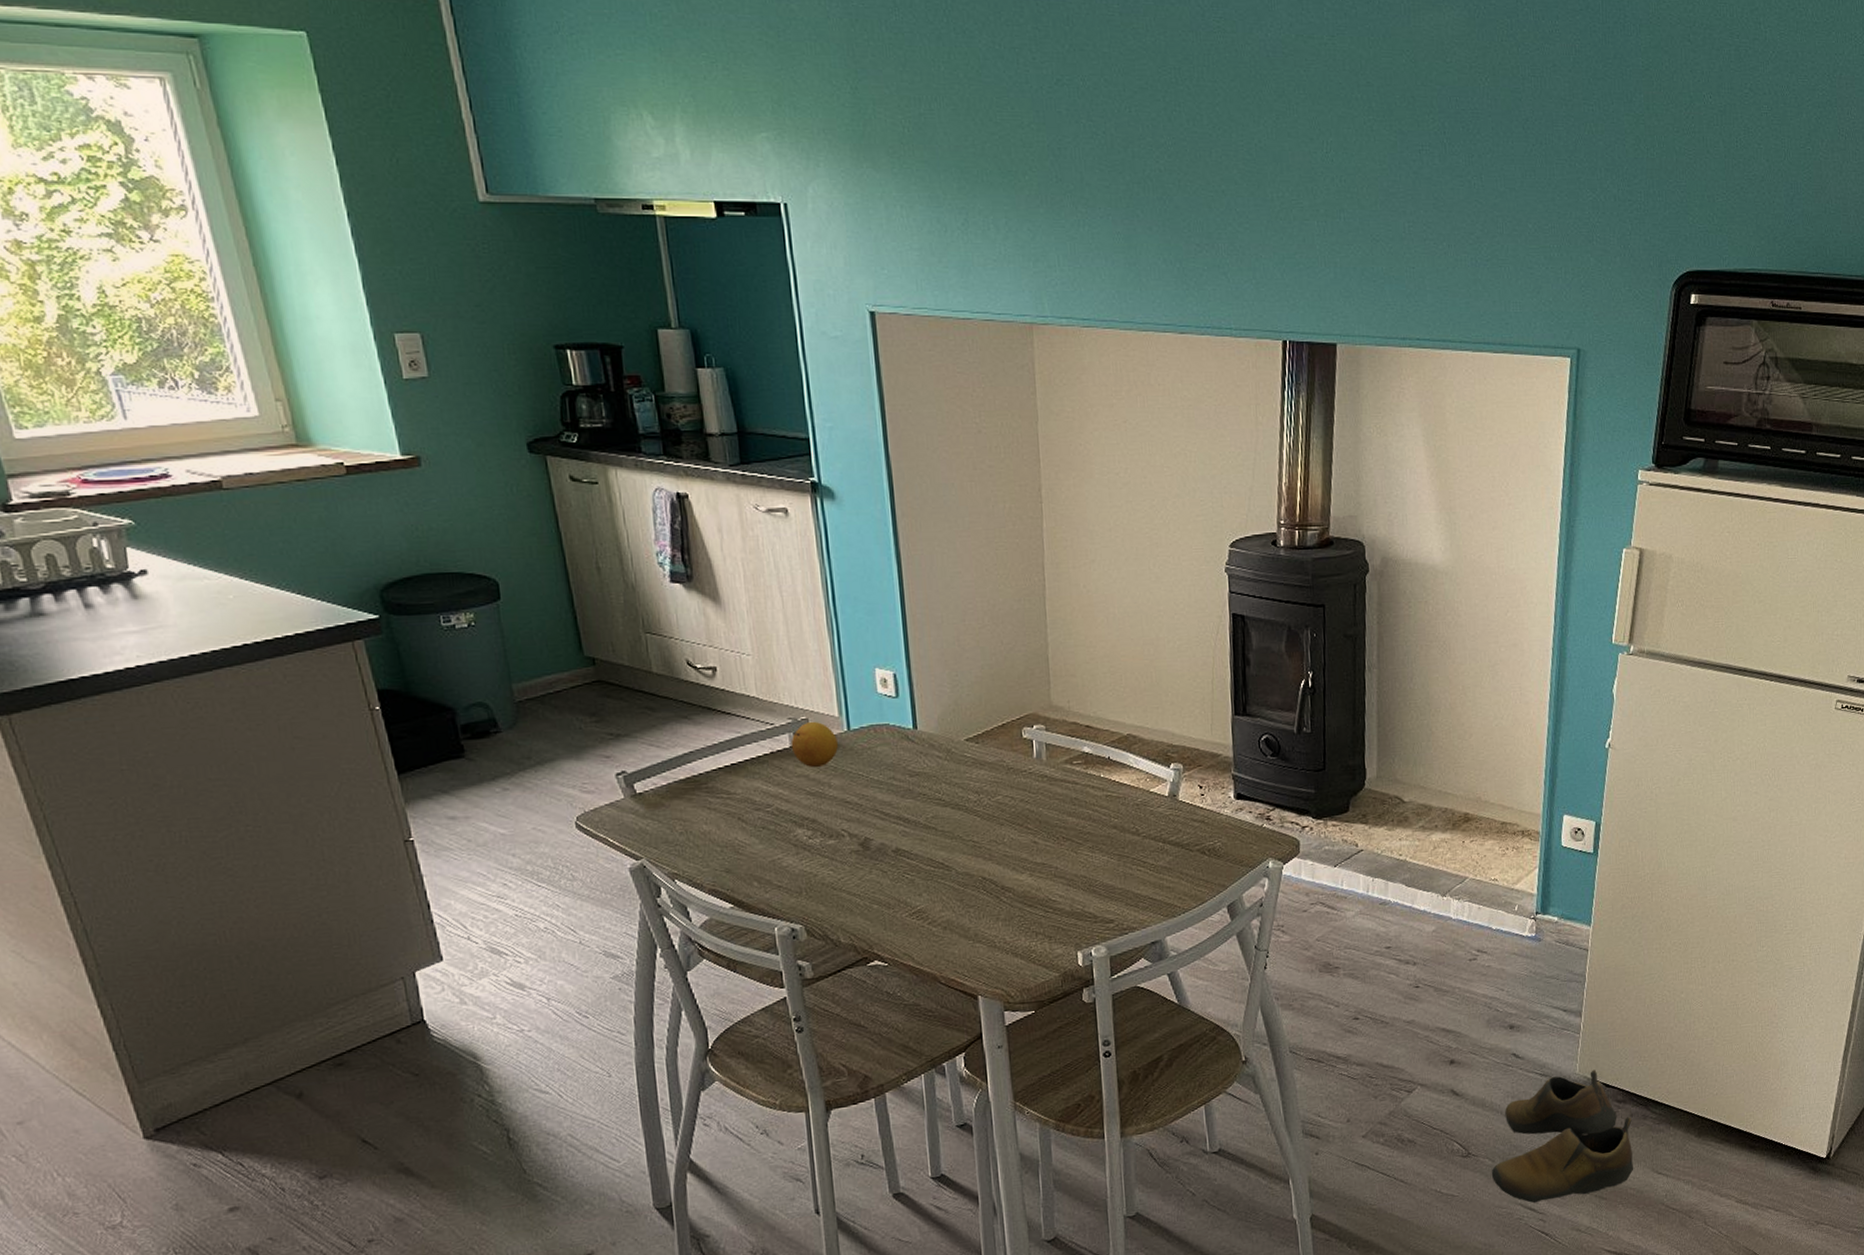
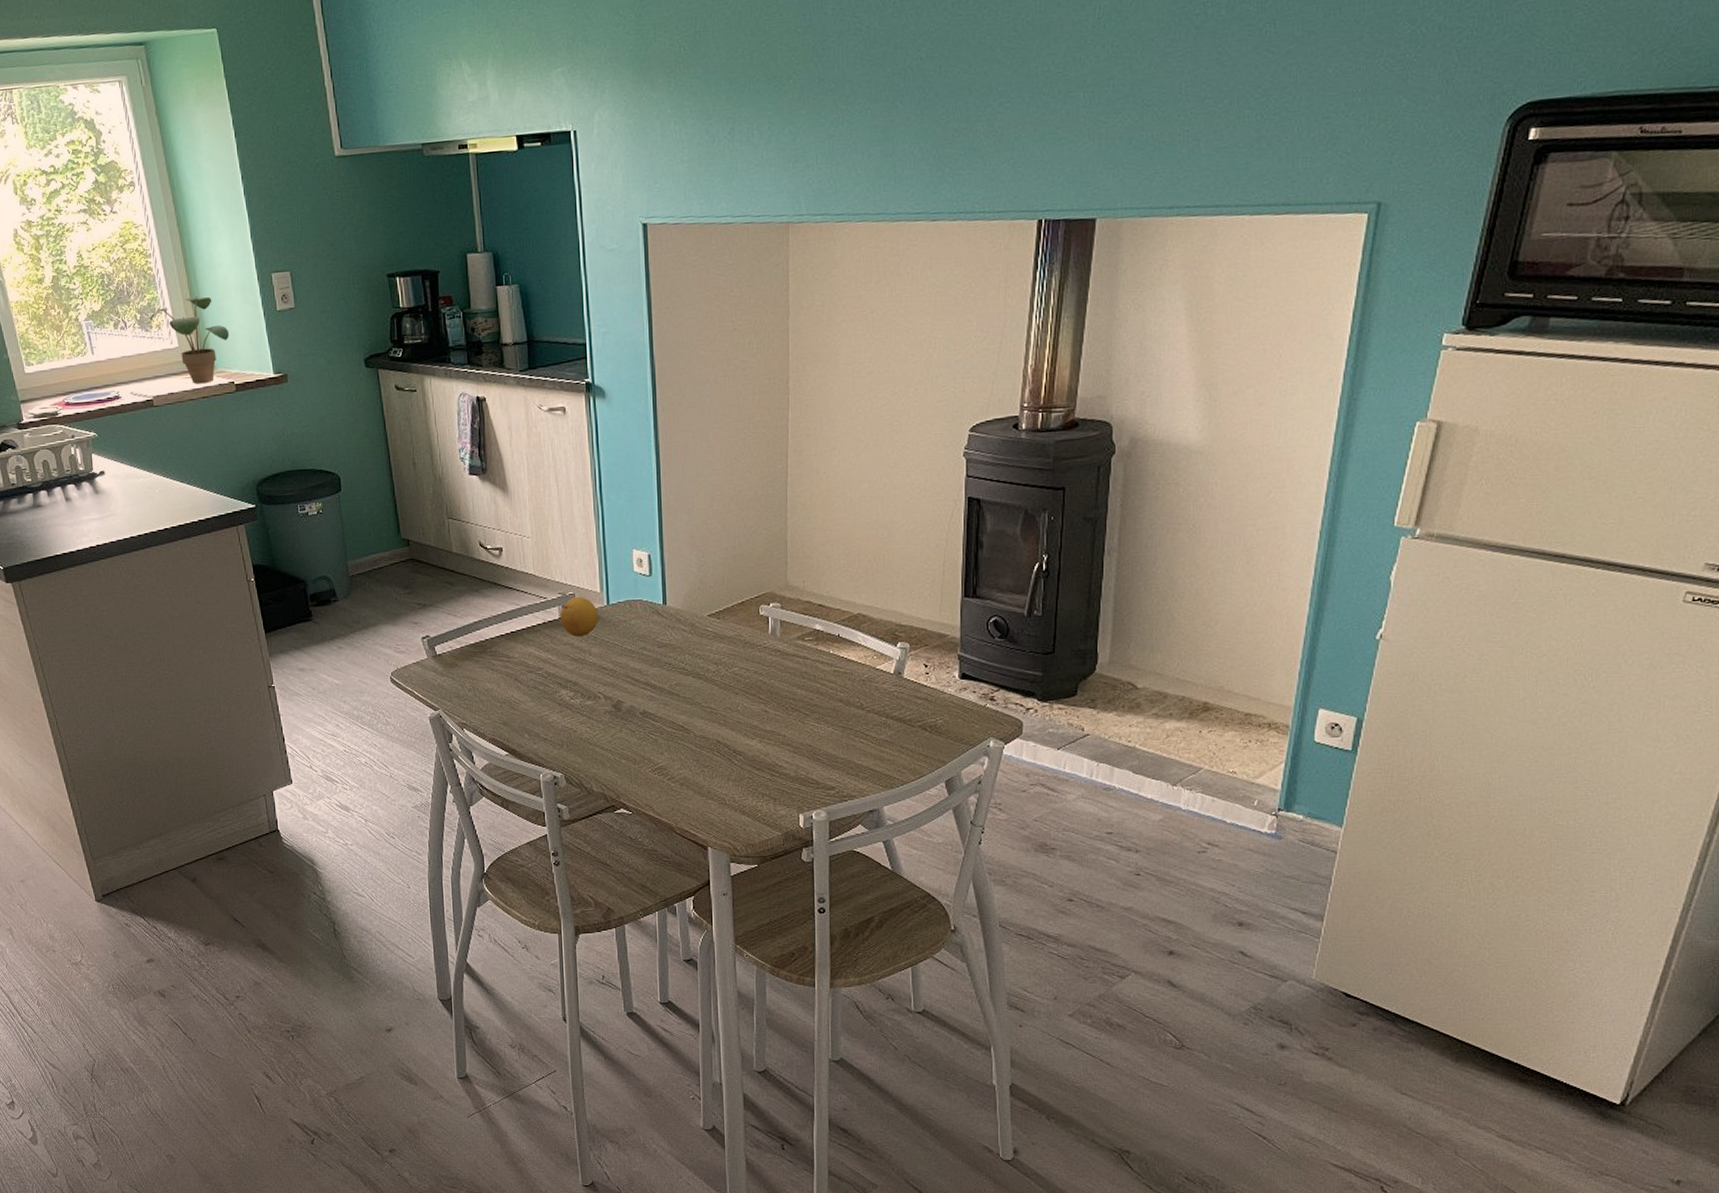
potted plant: none [213,354,335,464] -> present [149,296,230,384]
shoe: present [1491,1069,1634,1204] -> none [1206,977,1375,1105]

